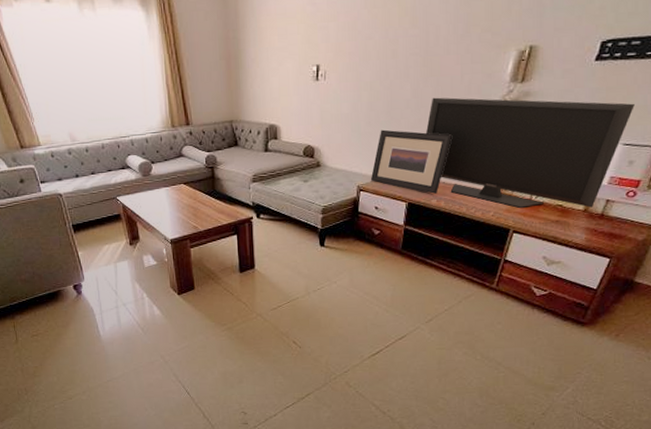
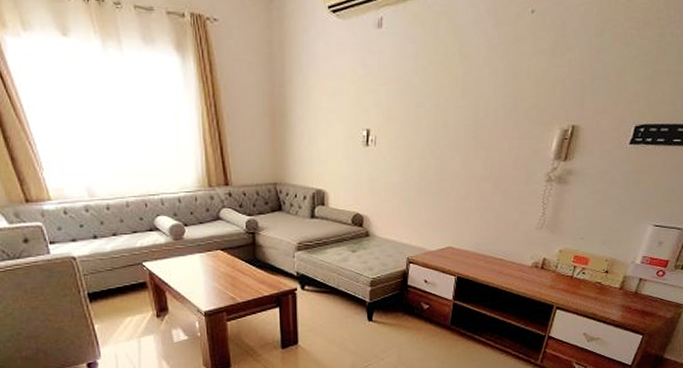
picture frame: present [370,129,453,194] -> none [420,200,501,268]
television: present [426,97,635,208] -> none [475,170,663,286]

